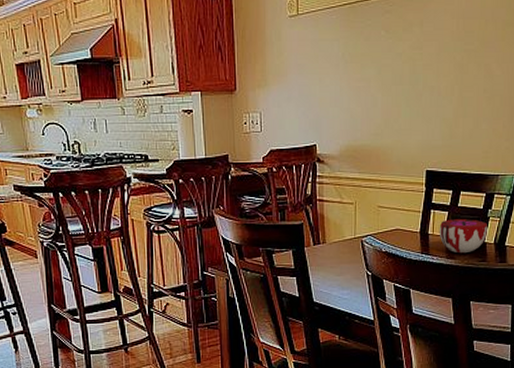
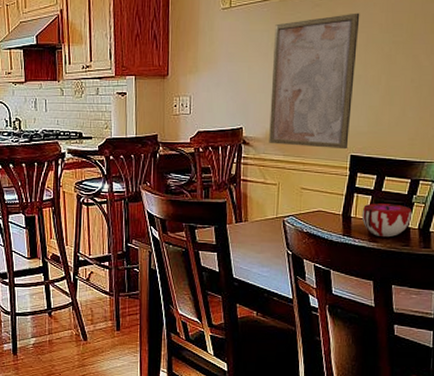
wall art: none [344,19,431,165] -> present [269,13,360,150]

